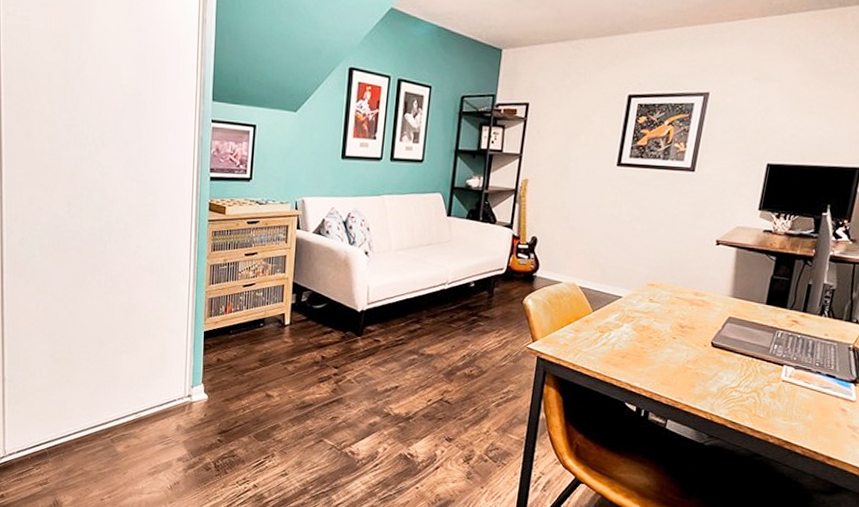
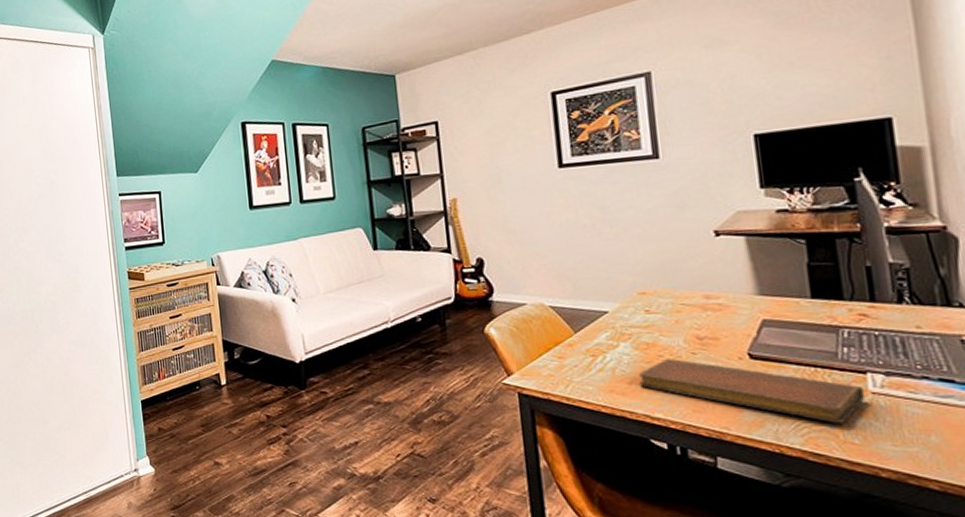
notebook: none [630,341,779,401] -> present [639,359,866,423]

